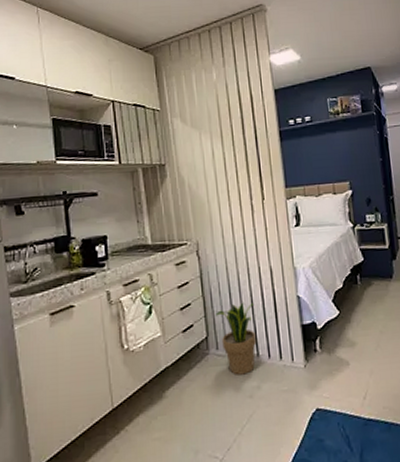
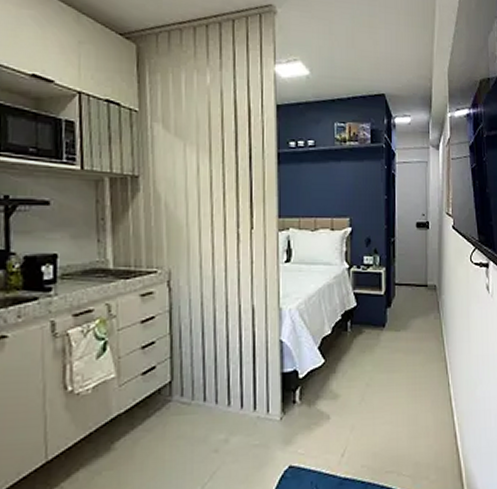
potted plant: present [215,302,257,375] -> none [182,343,230,427]

